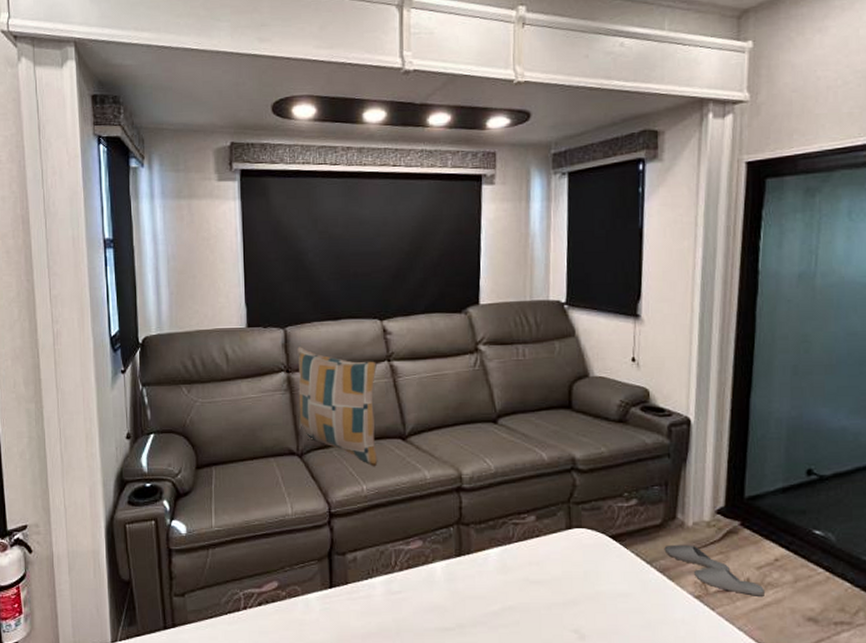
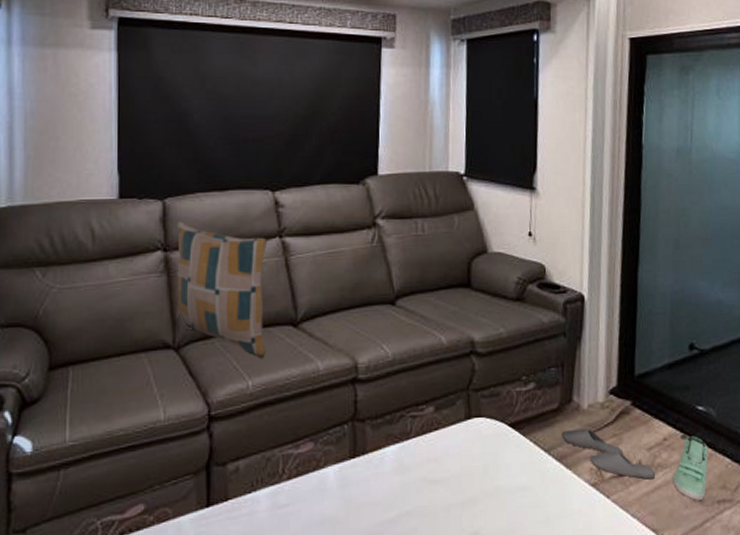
sneaker: none [784,556,826,620] -> present [673,433,708,500]

